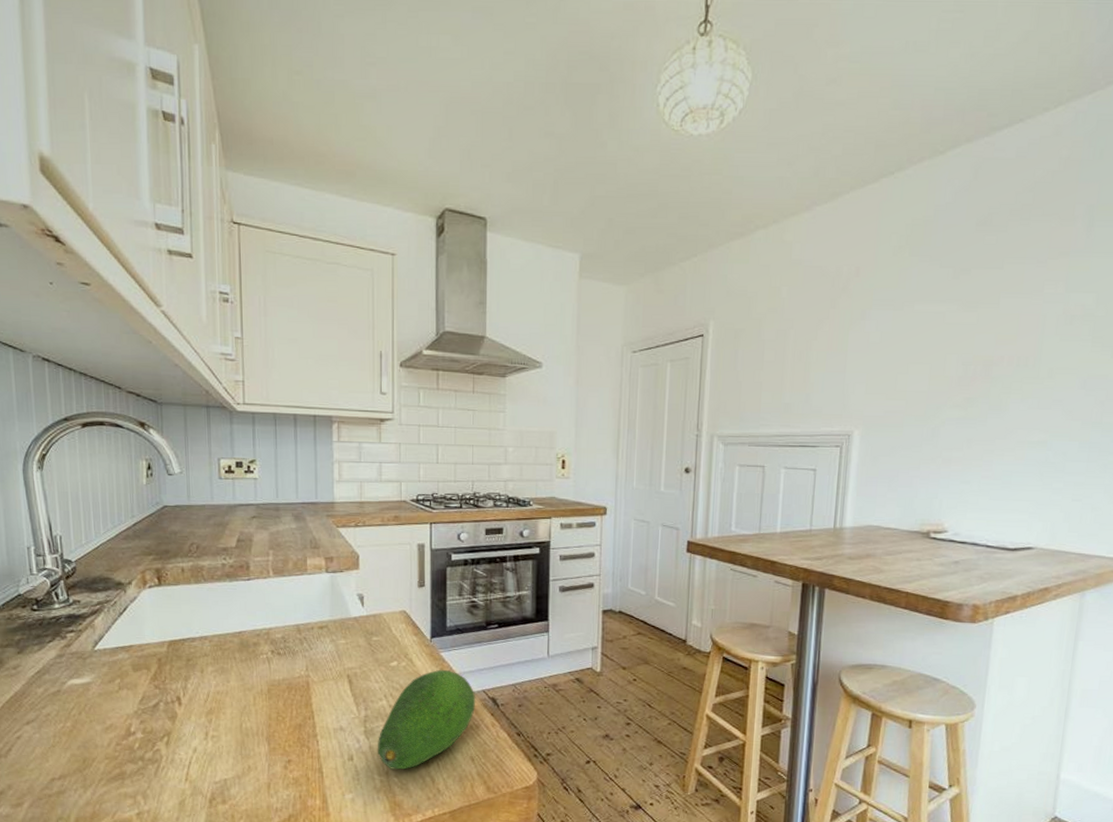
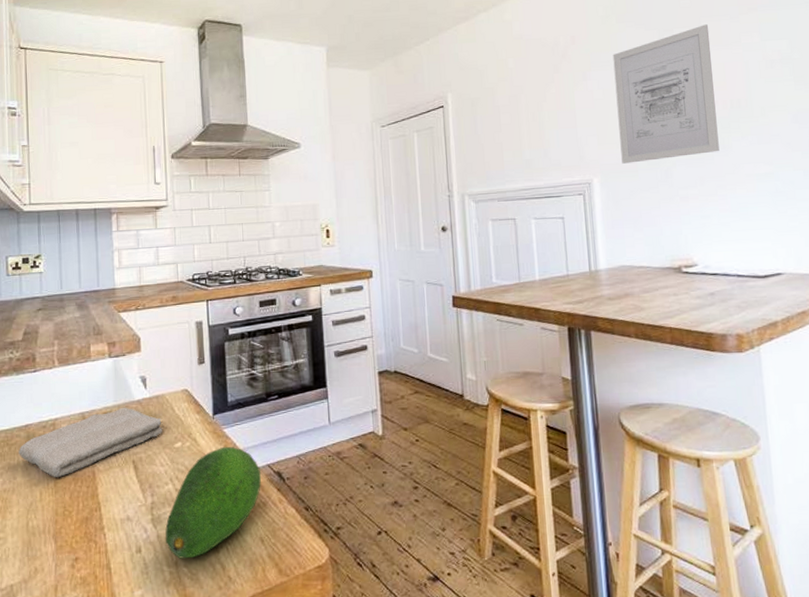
washcloth: none [232,623,378,685] -> present [19,407,162,478]
wall art: none [887,267,1012,418] -> present [613,24,720,164]

